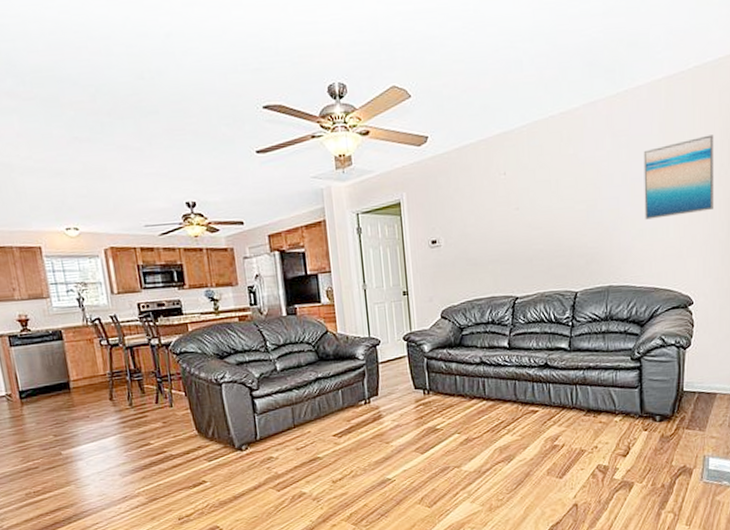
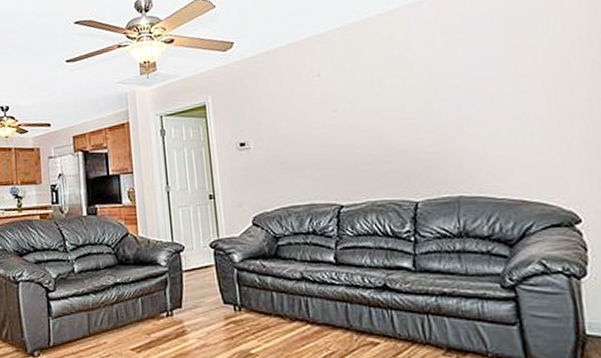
wall art: present [643,135,715,220] -> none [485,29,592,122]

